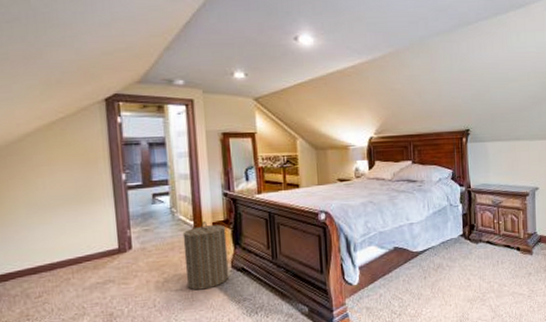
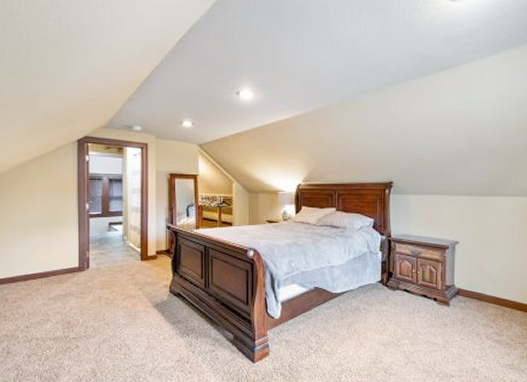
laundry hamper: present [182,222,230,291] -> none [131,250,167,309]

